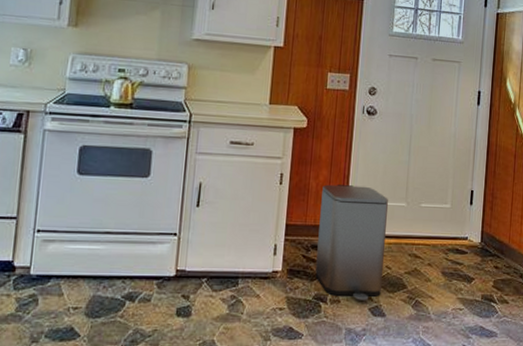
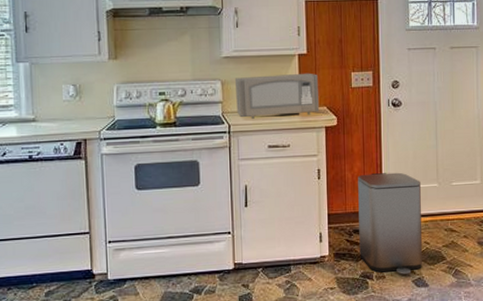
microwave: none [201,63,292,113] -> present [234,73,320,119]

